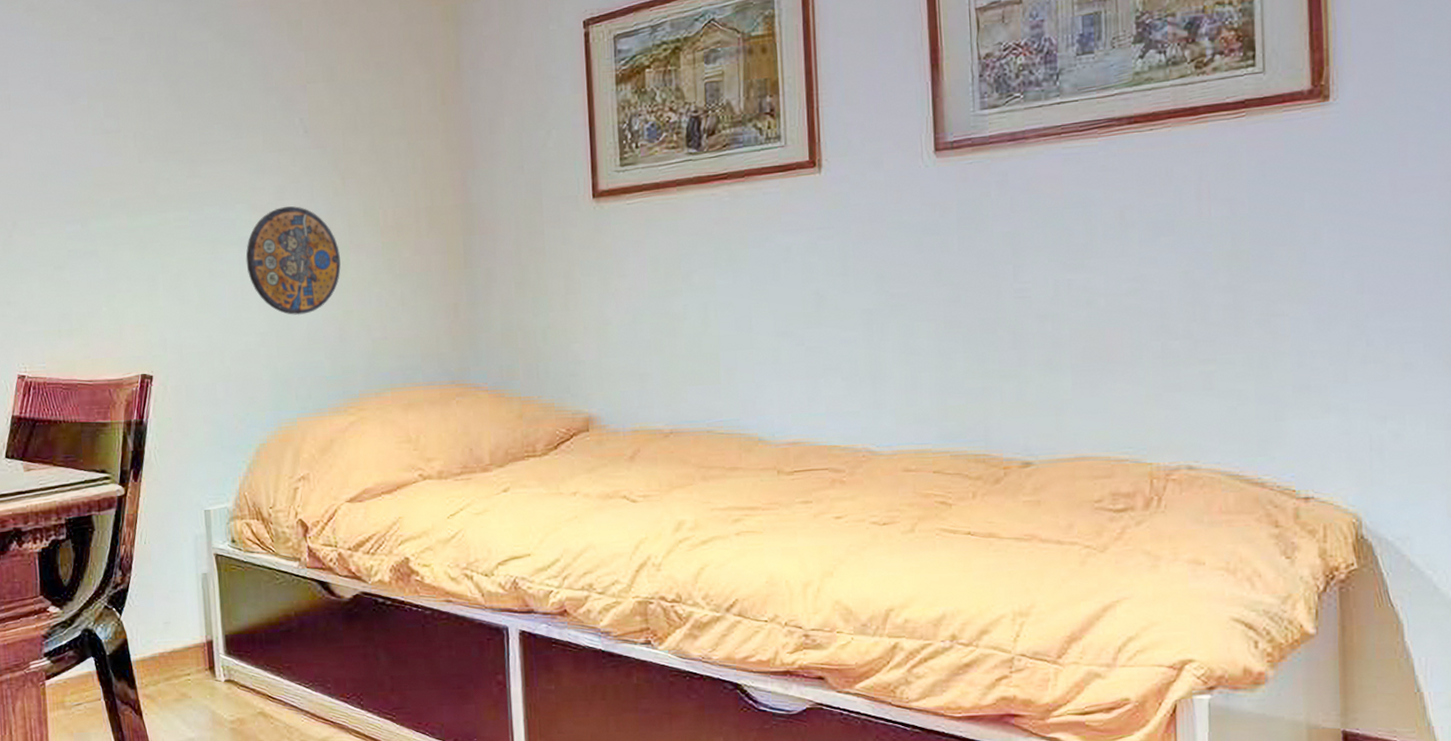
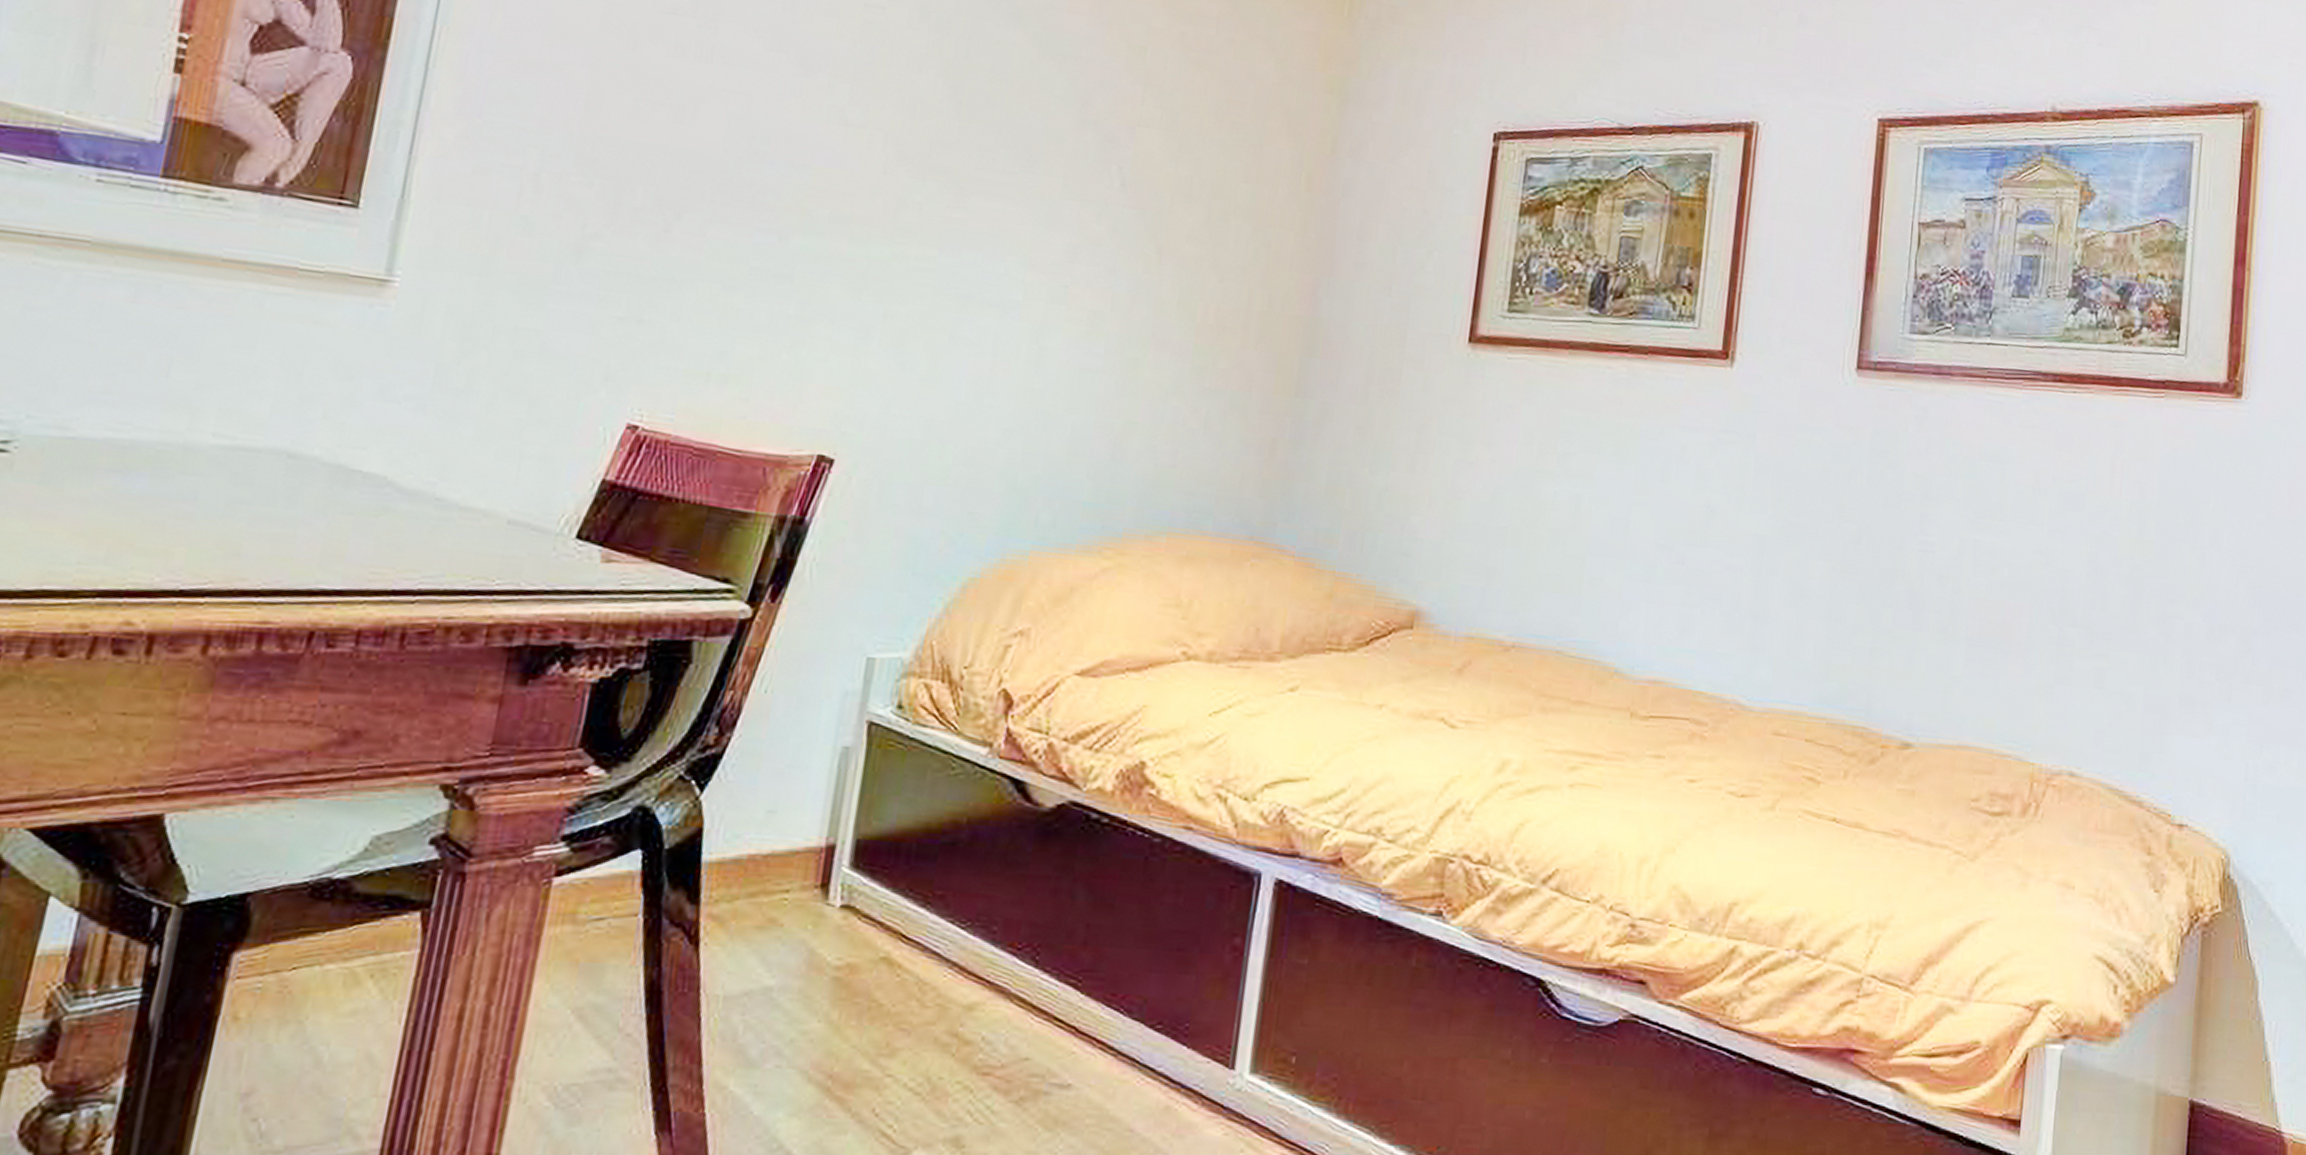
manhole cover: present [246,206,341,315] -> none [1004,272,1136,416]

